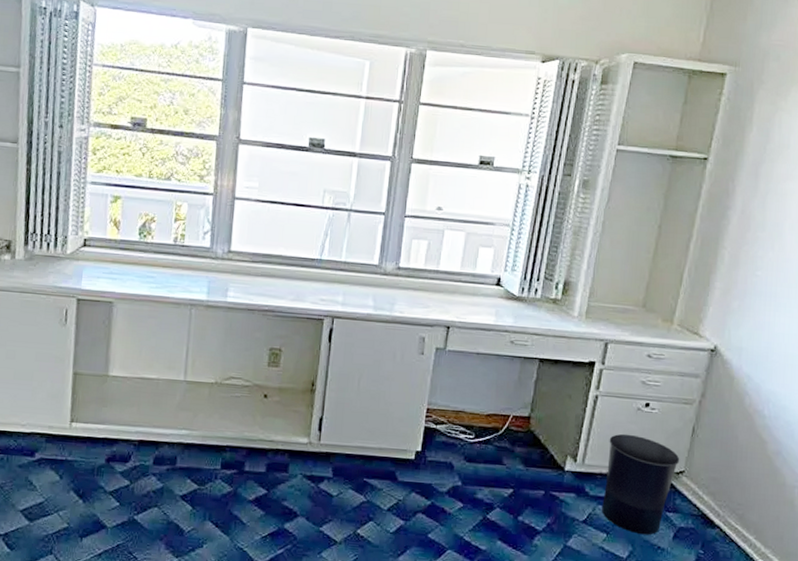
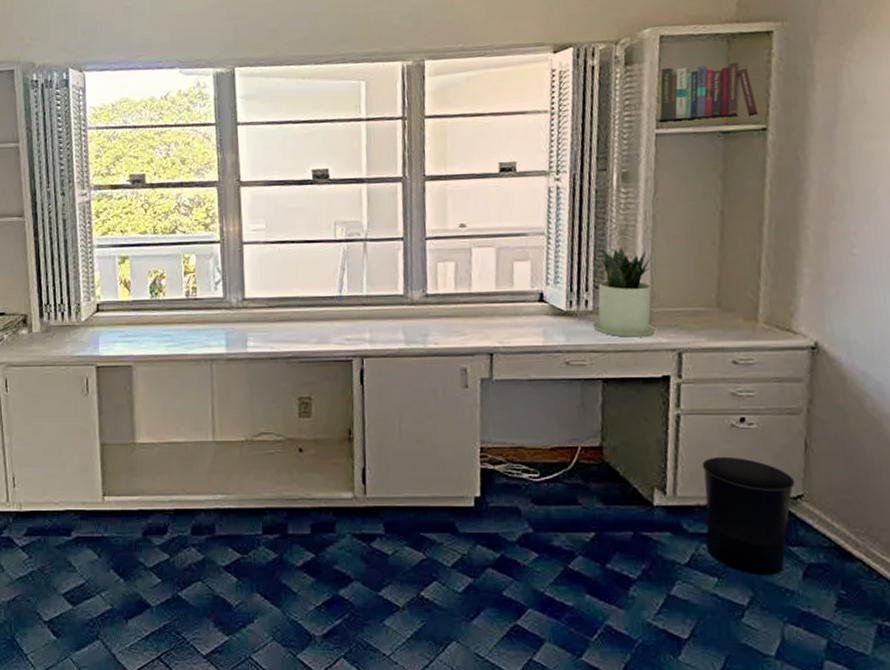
planter: none [538,246,597,326] -> present [592,247,656,337]
books: none [619,91,703,147] -> present [654,62,758,124]

